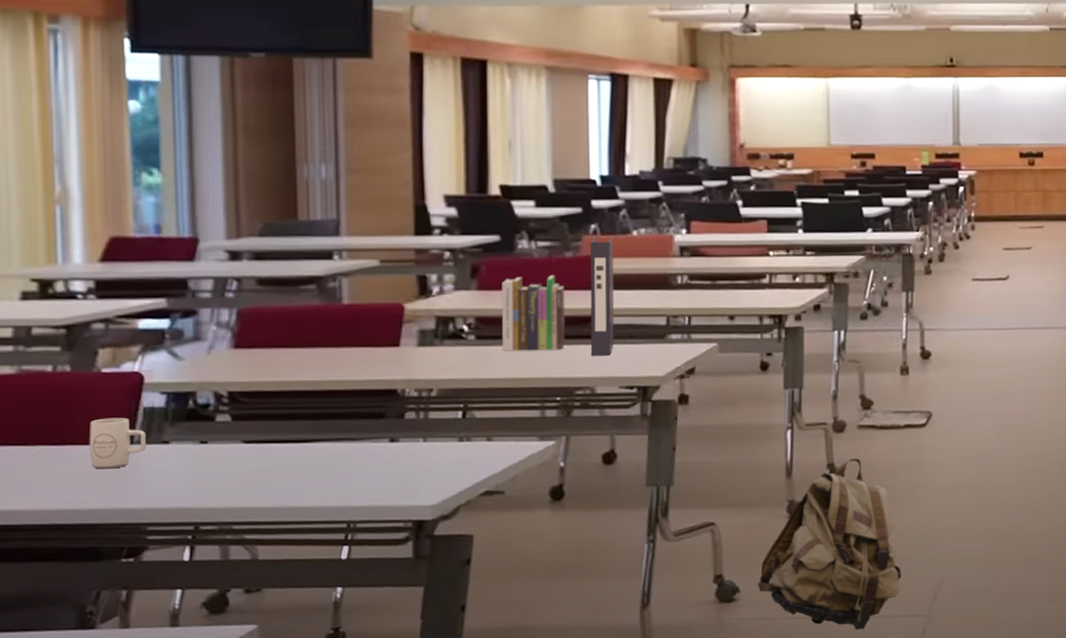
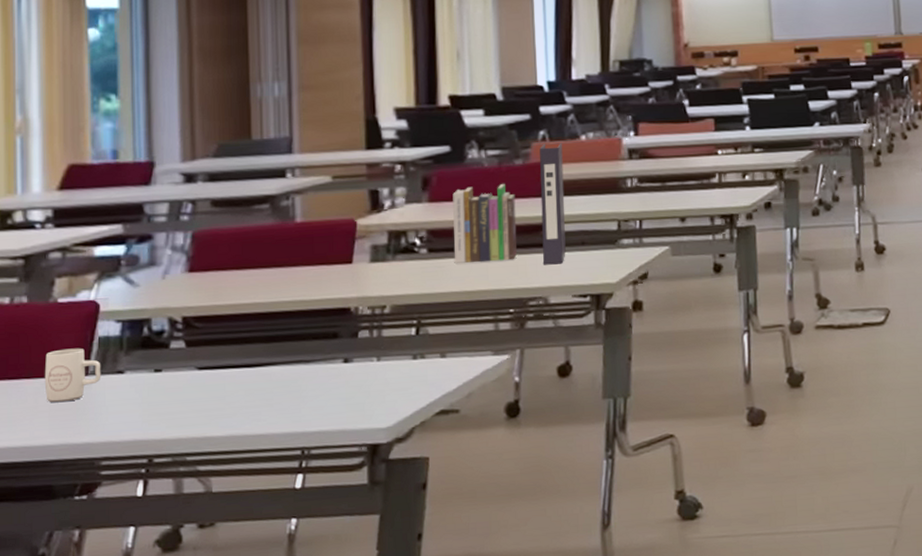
backpack: present [757,457,902,631] -> none [720,359,868,545]

